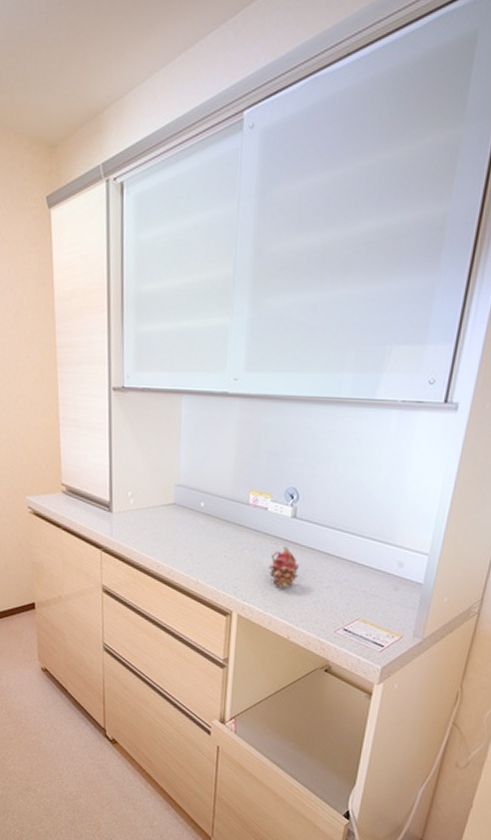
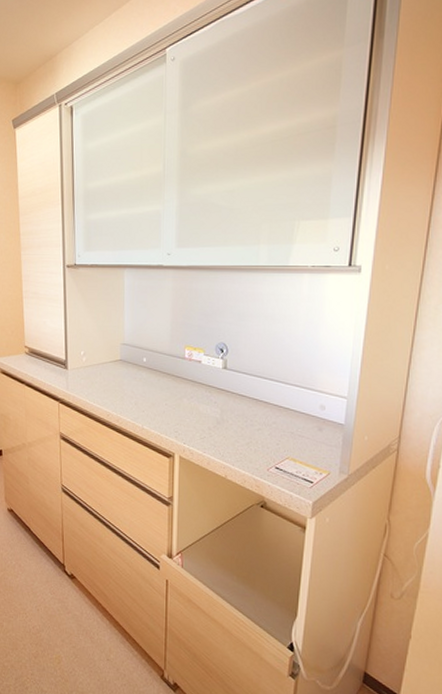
fruit: present [269,546,299,589] -> none [205,393,231,432]

